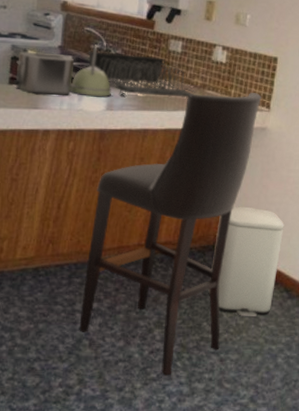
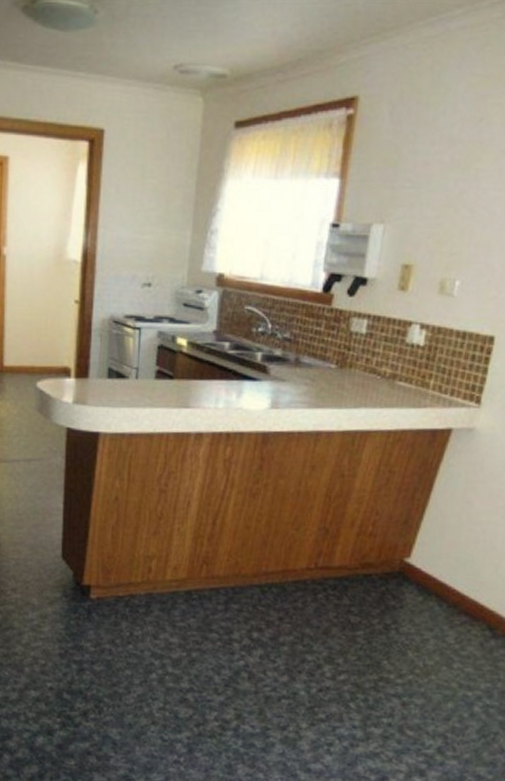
toaster: present [14,51,75,96] -> none [161,338,233,392]
kettle: present [70,44,111,98] -> none [227,327,277,393]
bar stool: present [79,93,261,376] -> none [237,383,470,717]
dish rack: present [88,51,196,99] -> none [248,335,384,393]
pedal bin: present [208,206,284,317] -> none [390,526,492,658]

